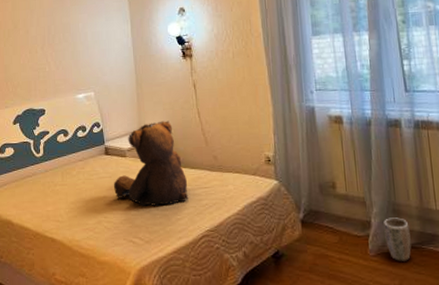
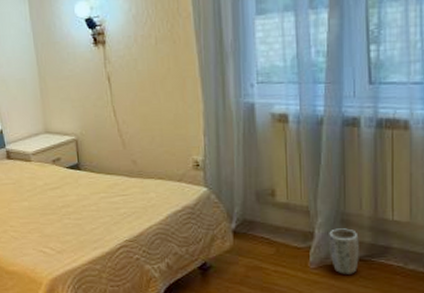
teddy bear: present [113,120,190,206] -> none [18,120,106,215]

